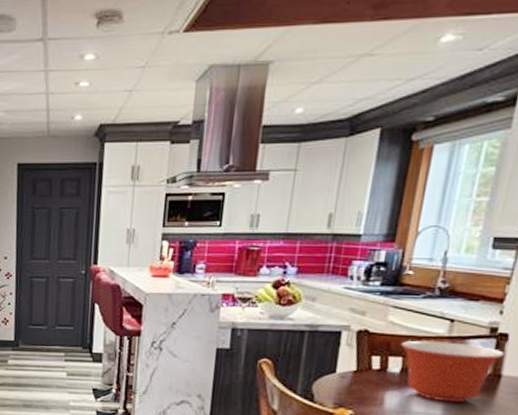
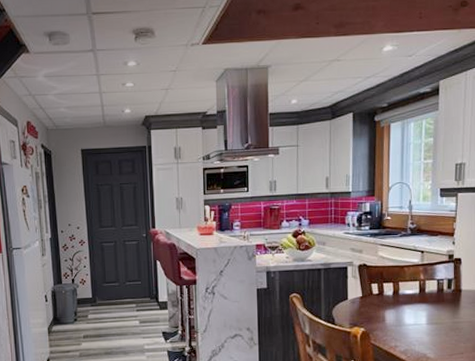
mixing bowl: present [400,340,504,403] -> none [390,268,461,314]

